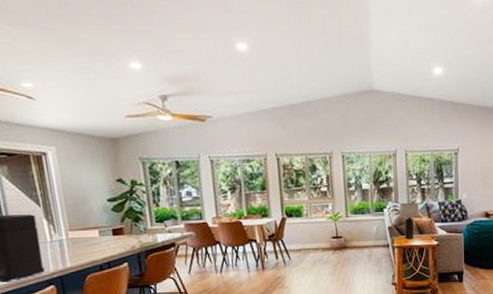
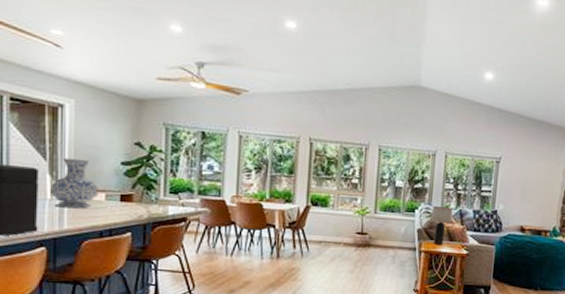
vase: none [48,201,92,248] -> present [50,158,98,209]

